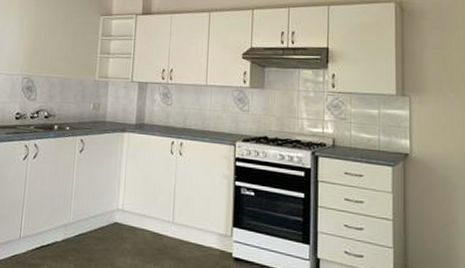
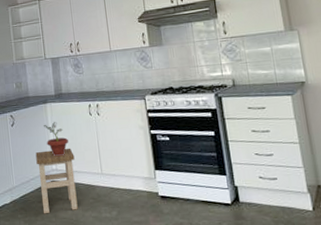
stool: none [99,186,146,260] -> present [35,148,78,214]
potted plant: none [116,155,142,196] -> present [44,122,68,157]

